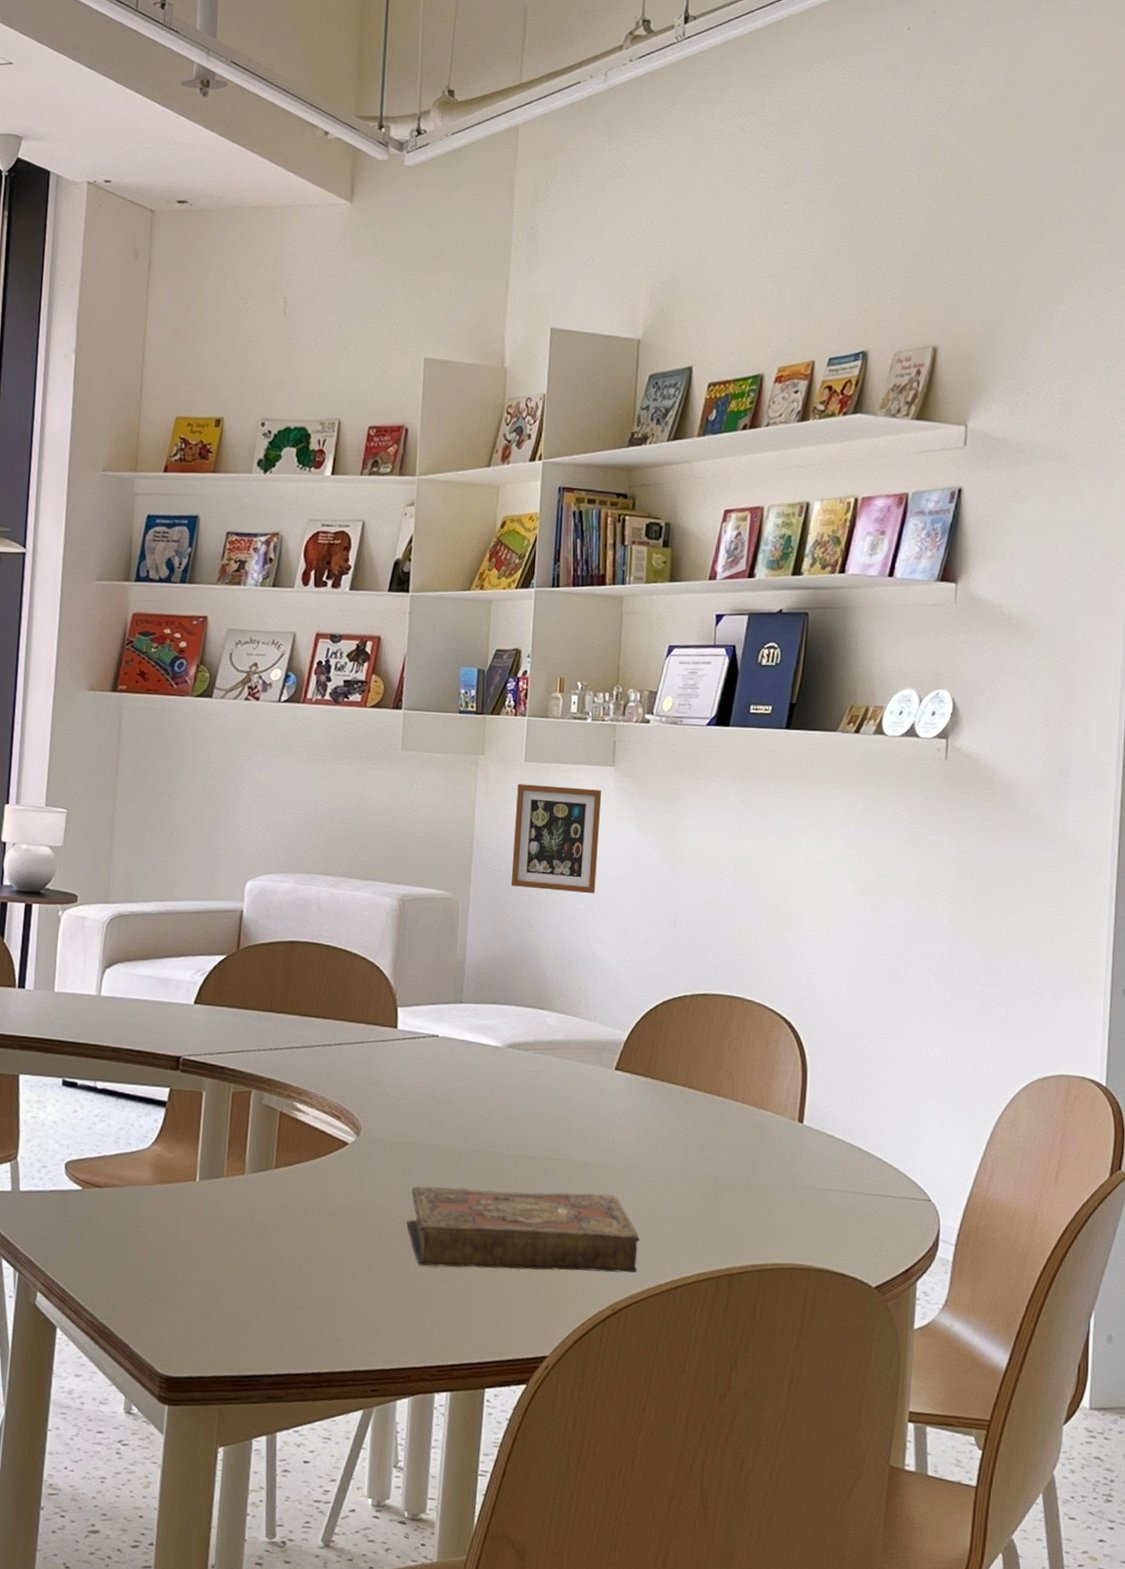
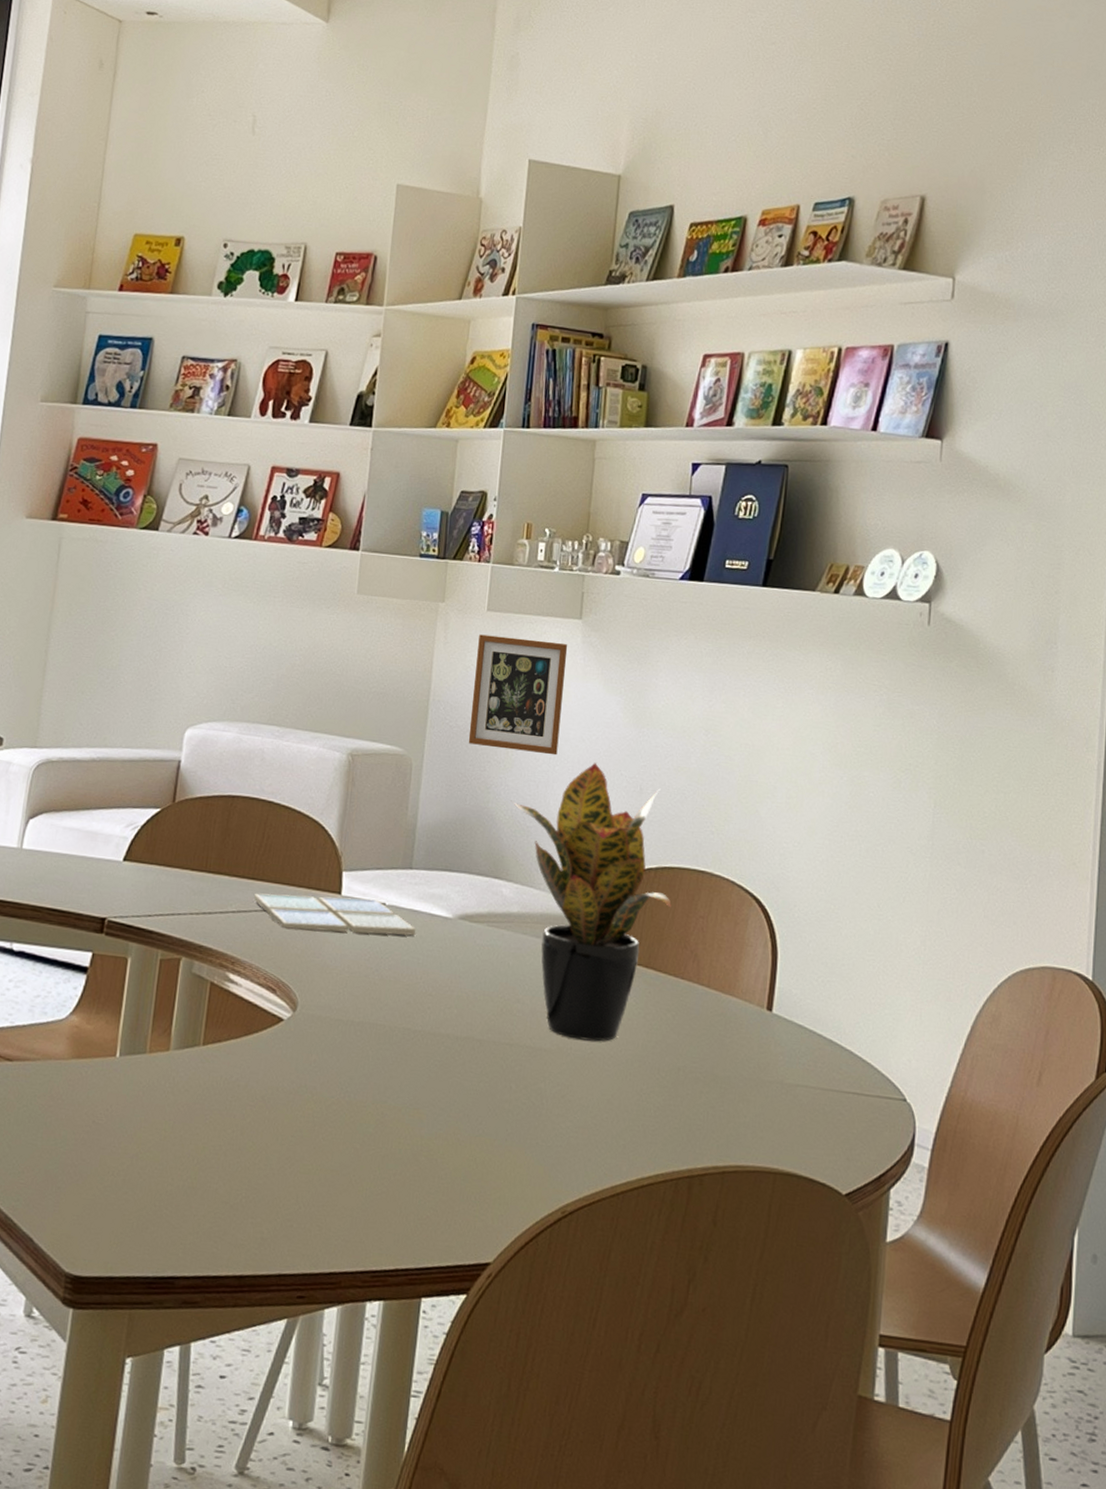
drink coaster: none [317,1029,468,1065] -> present [254,893,416,936]
book: present [406,1186,640,1273] -> none [342,1069,594,1172]
potted plant: none [553,899,706,1155] -> present [511,762,671,1042]

